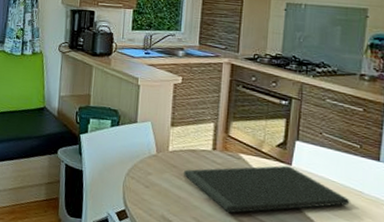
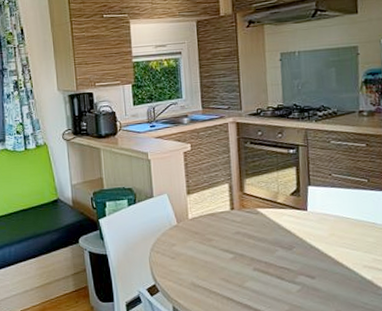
cutting board: present [184,165,350,214] -> none [206,211,366,268]

